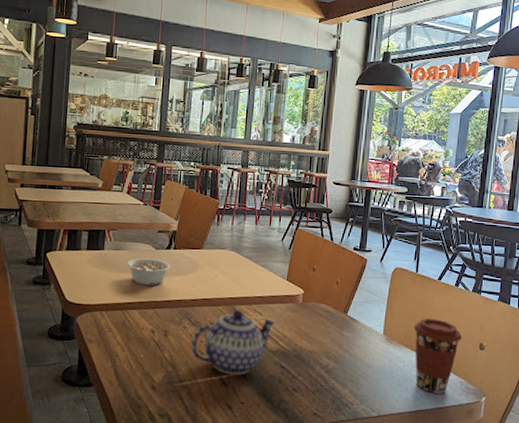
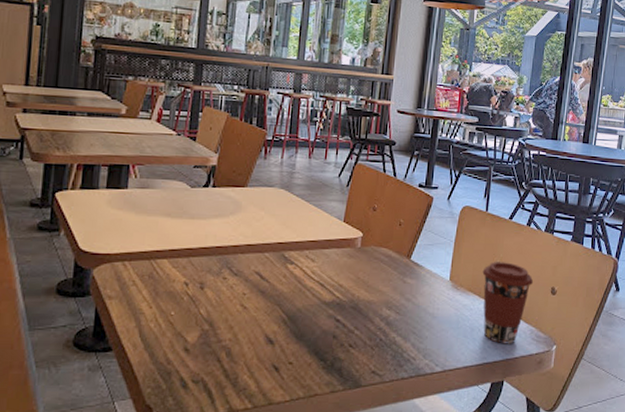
legume: present [127,258,171,286] -> none [155,197,209,231]
teapot: present [191,310,276,376] -> none [232,256,331,332]

